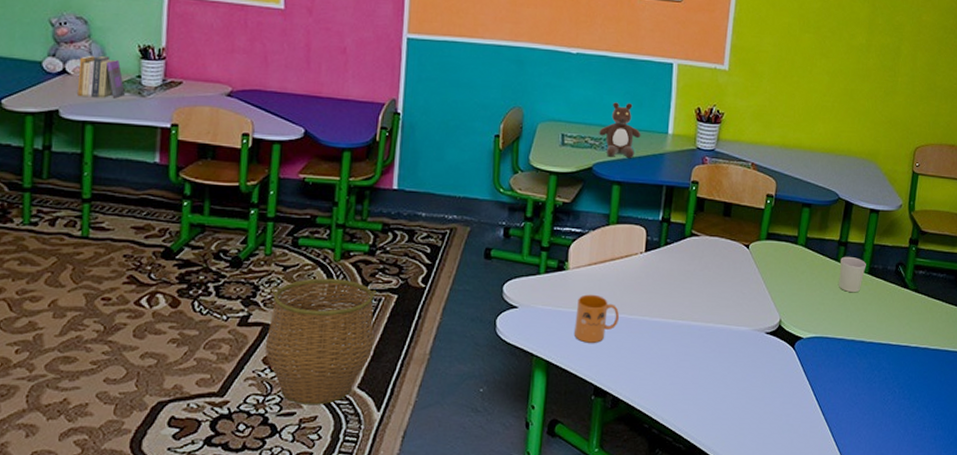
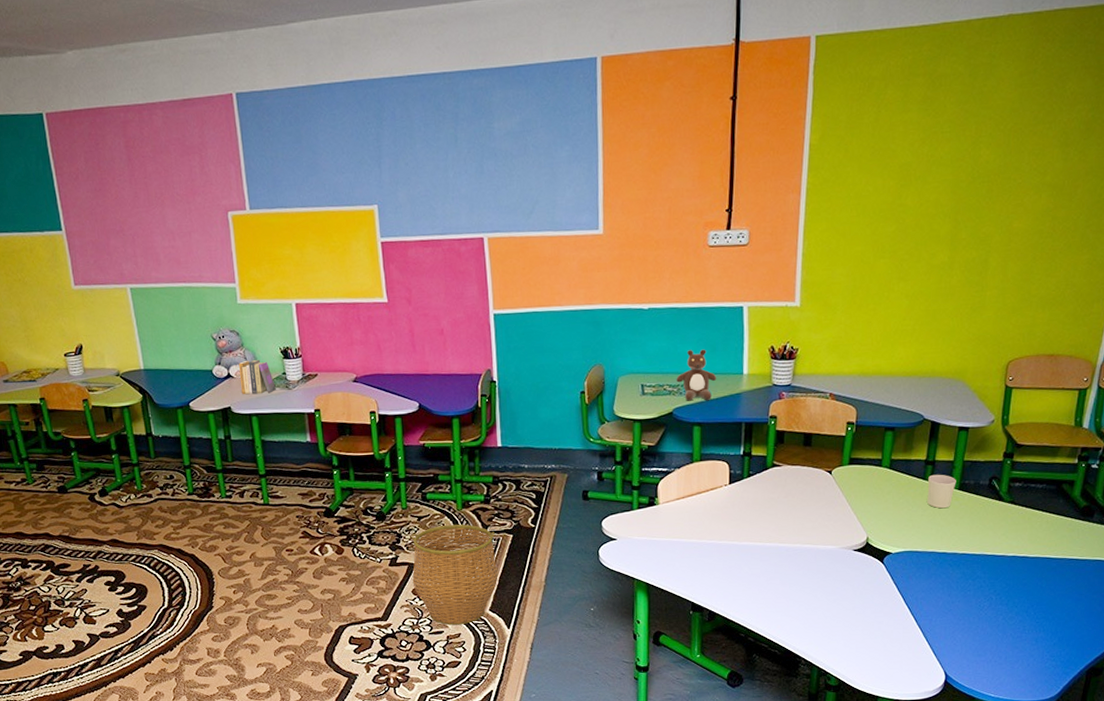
mug: present [575,294,619,343] -> none [669,524,709,567]

